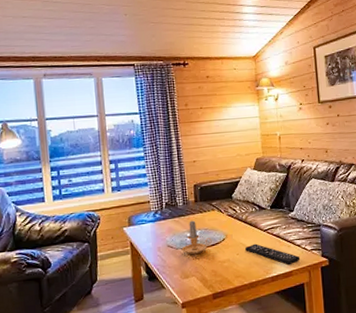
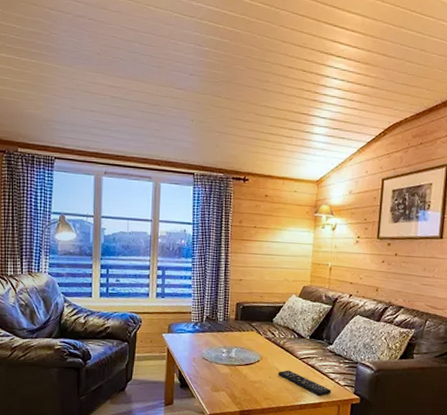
candle: present [181,220,212,255] -> none [215,337,246,371]

